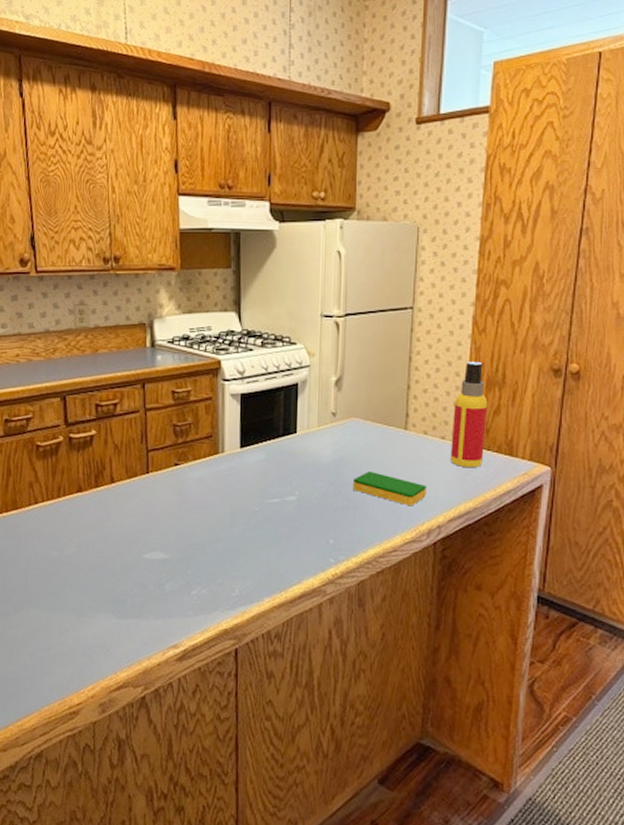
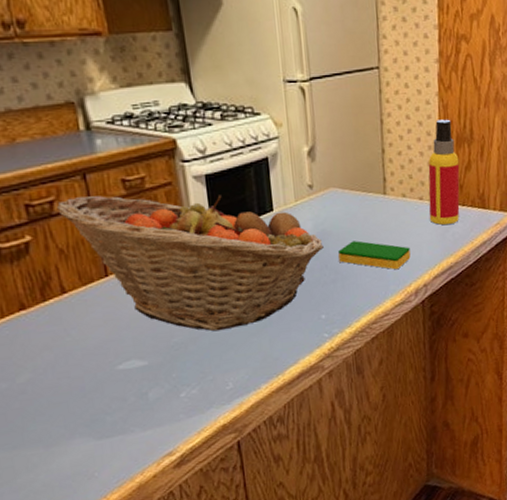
fruit basket: none [119,401,340,539] -> present [57,194,324,332]

